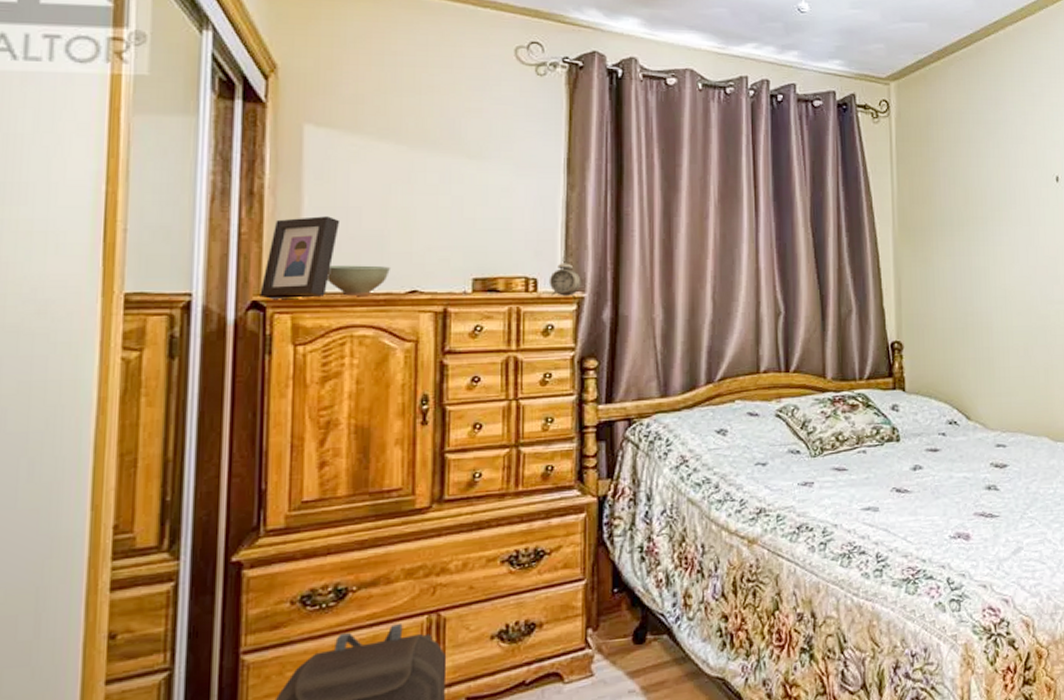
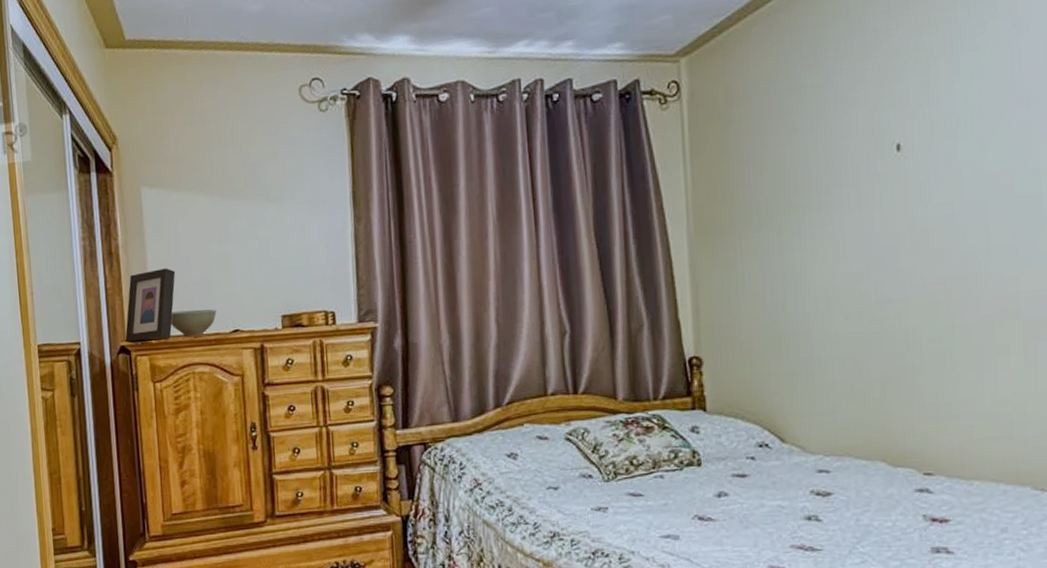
alarm clock: present [549,256,581,297] -> none [345,288,373,328]

